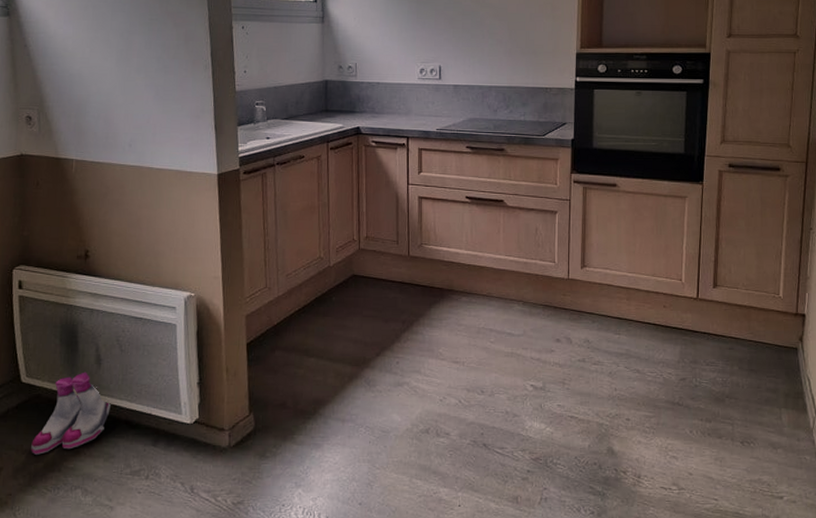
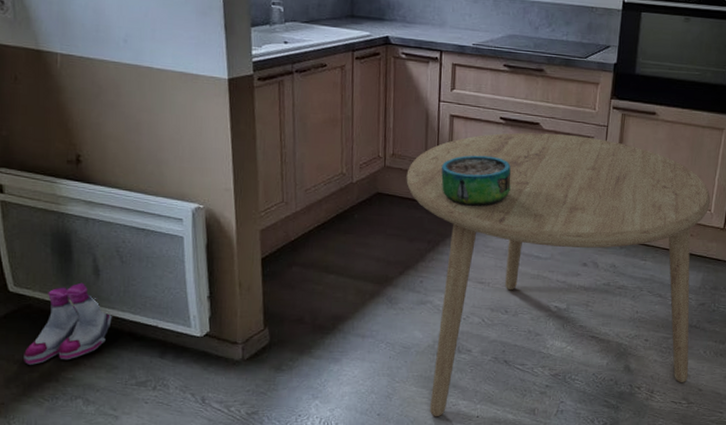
dining table: none [380,210,680,505] -> present [406,132,711,416]
decorative bowl: none [413,234,480,284] -> present [441,155,511,206]

